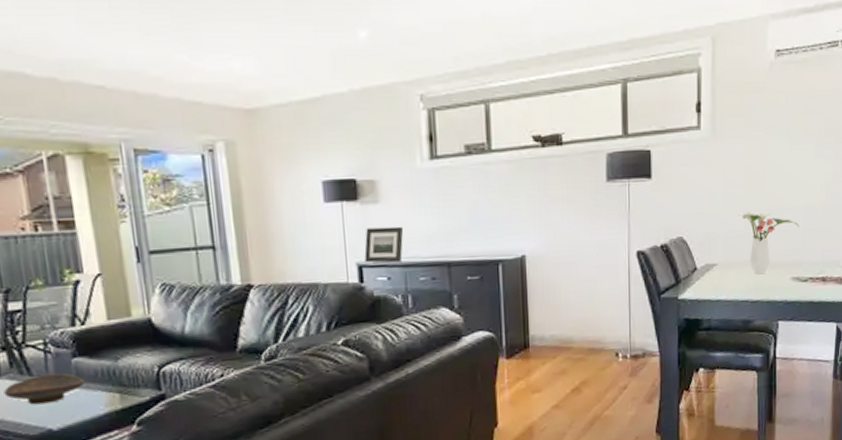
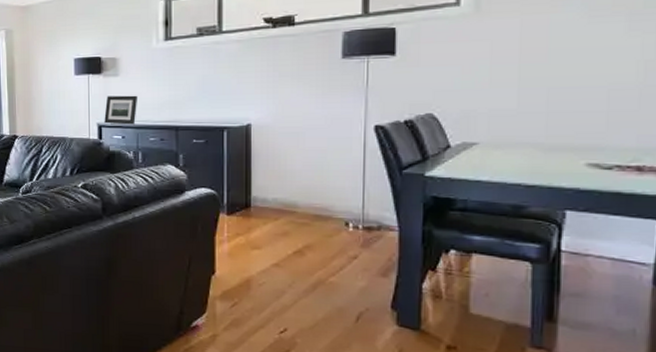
flower arrangement: present [738,211,800,275] -> none [508,89,601,158]

